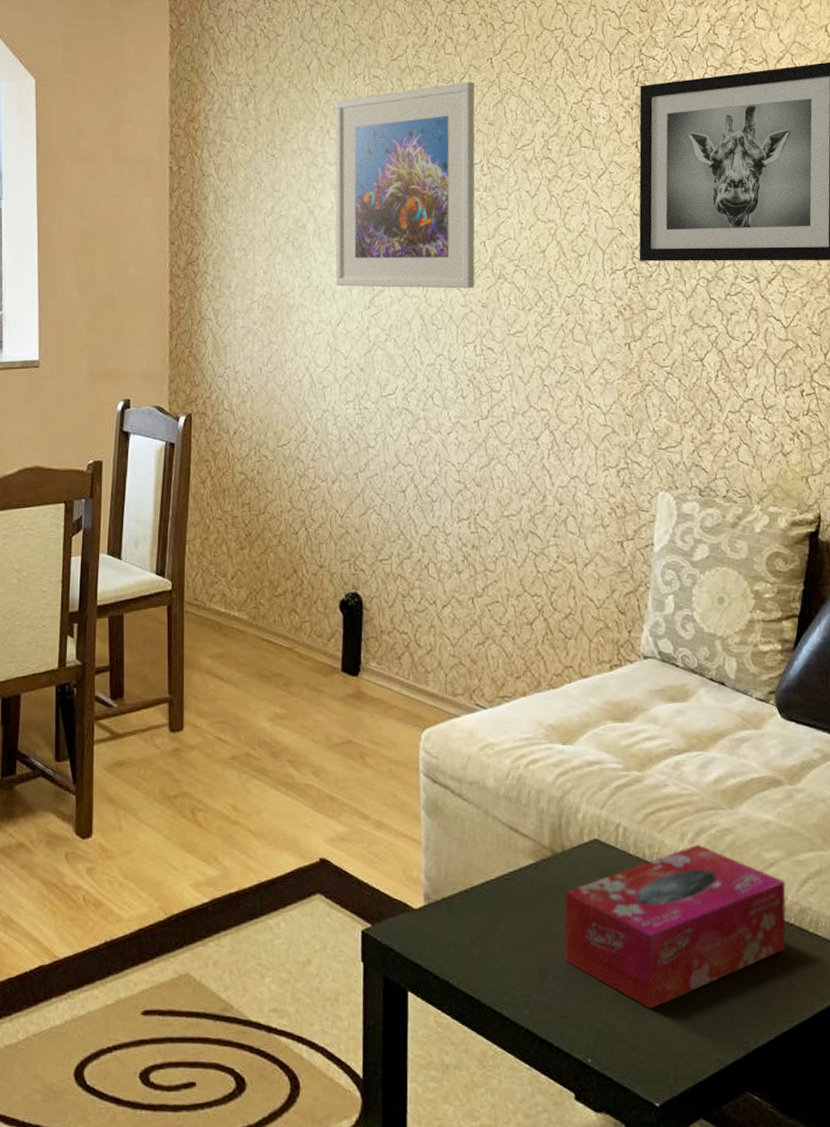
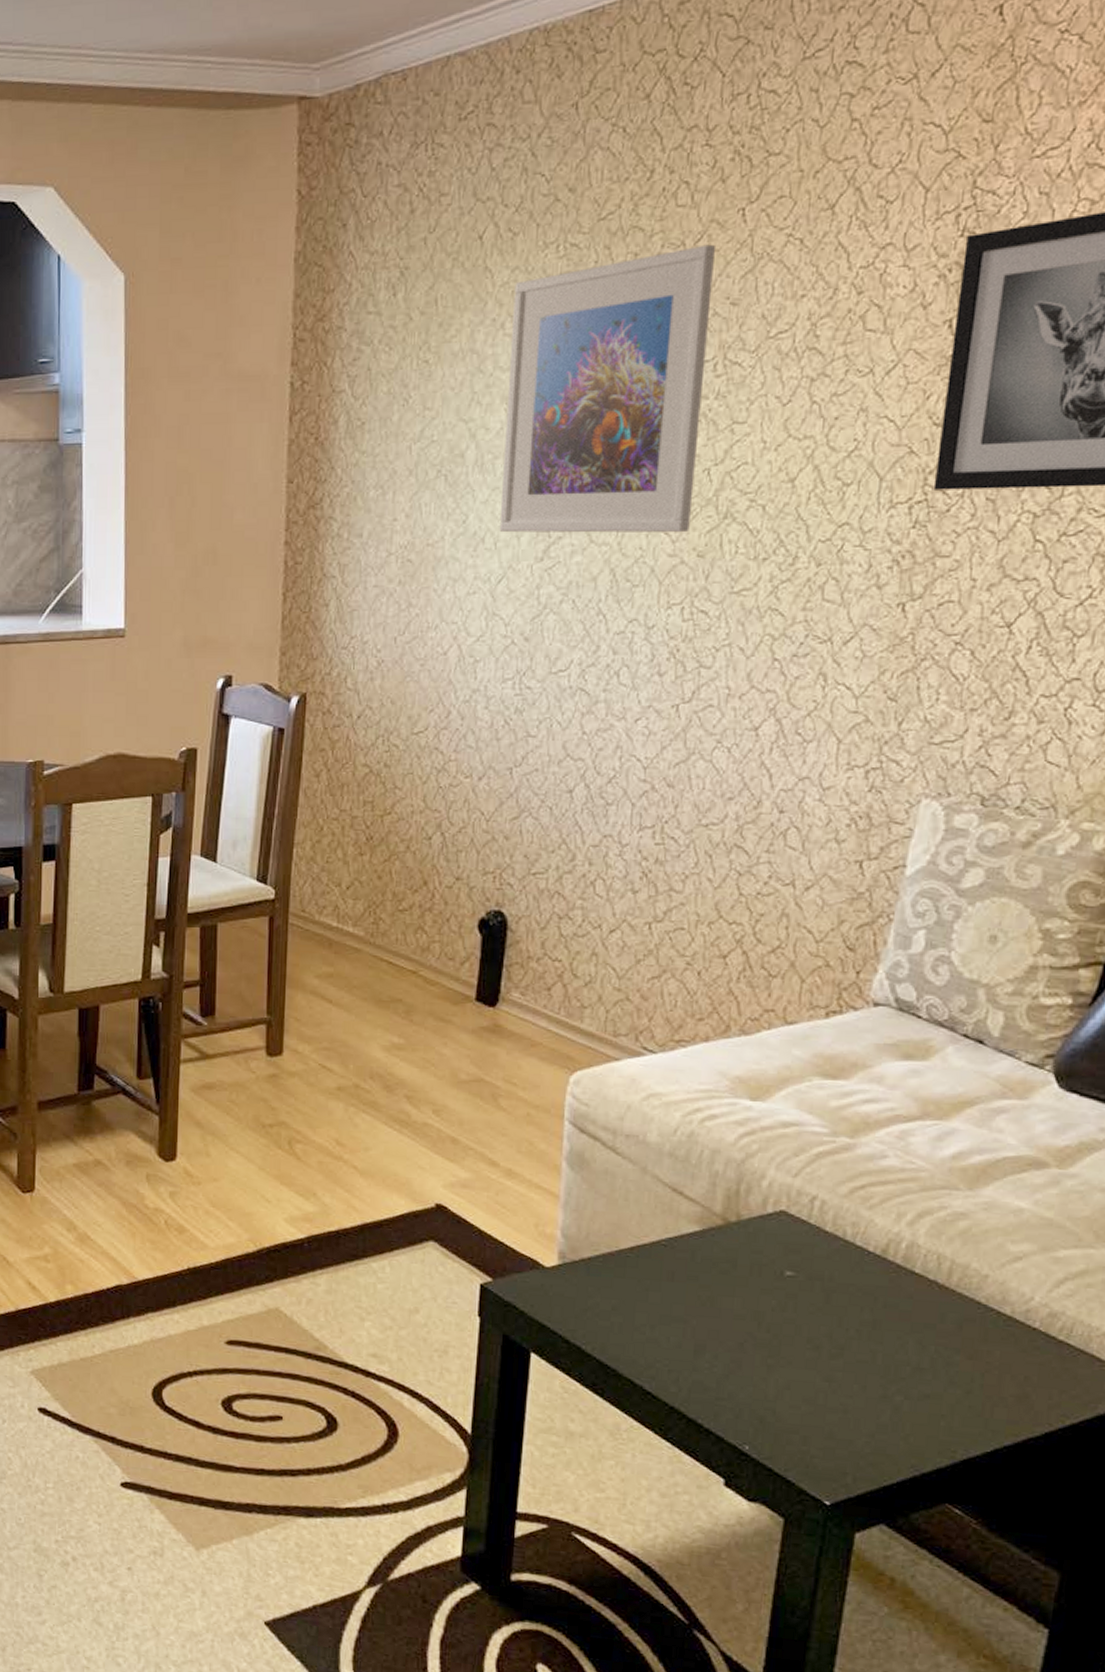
tissue box: present [564,844,786,1009] -> none [727,1227,1034,1402]

